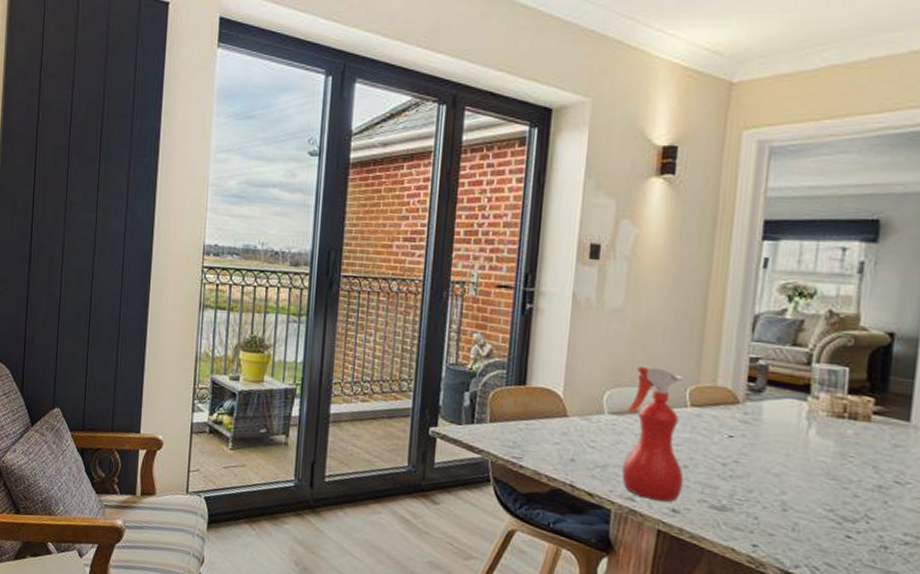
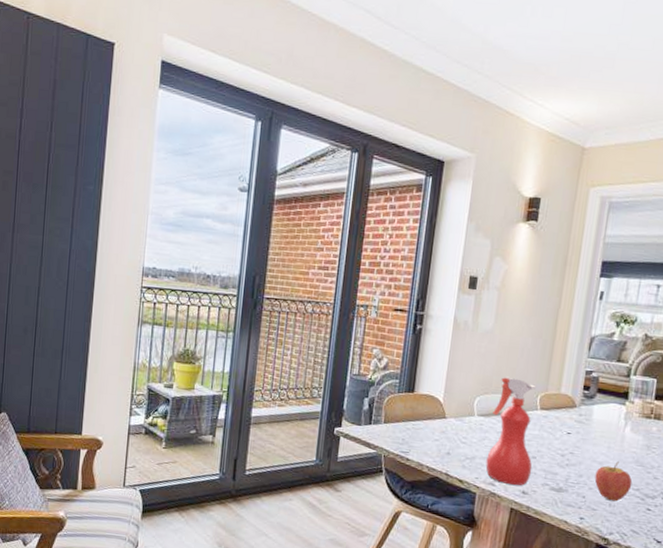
fruit: none [770,473,823,525] -> present [594,461,633,502]

